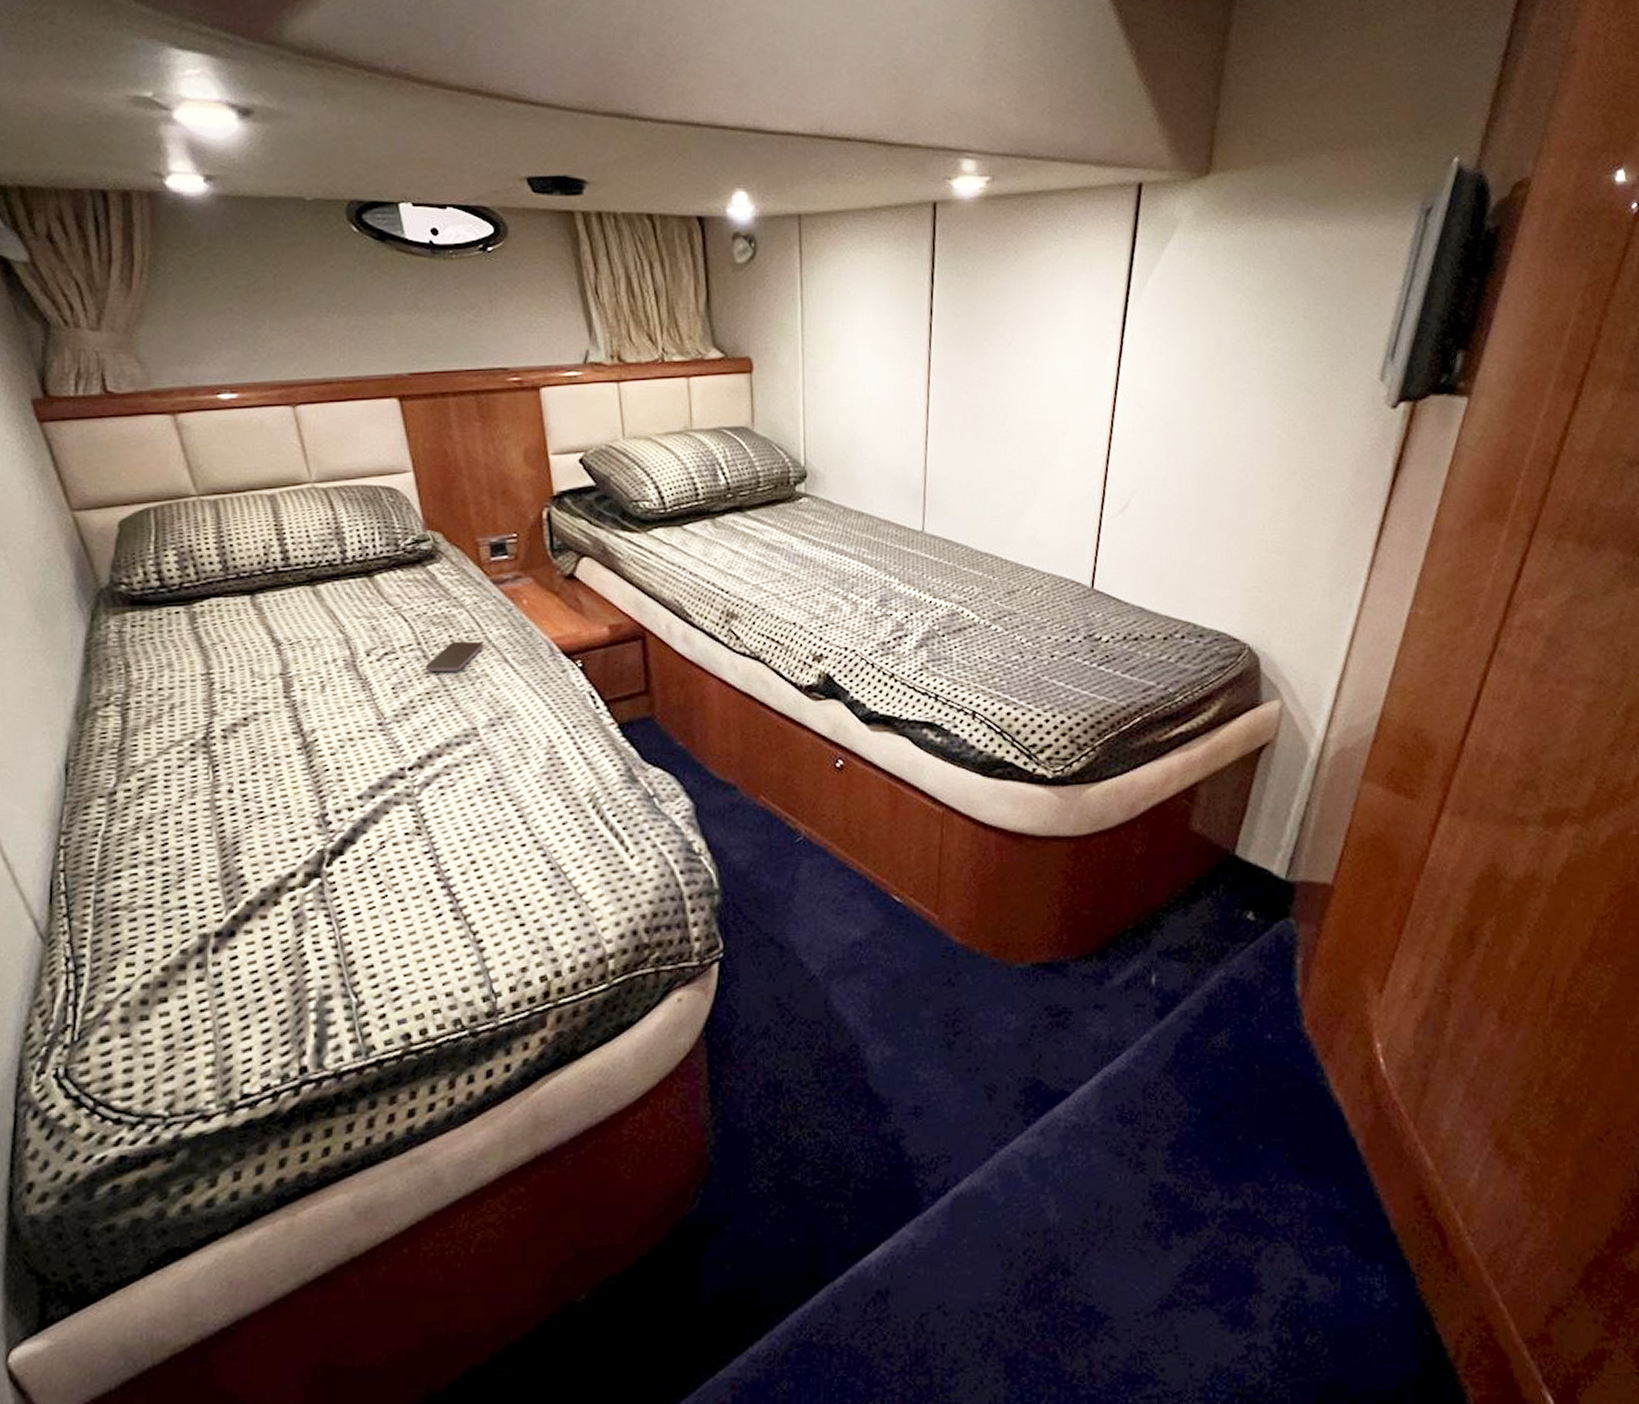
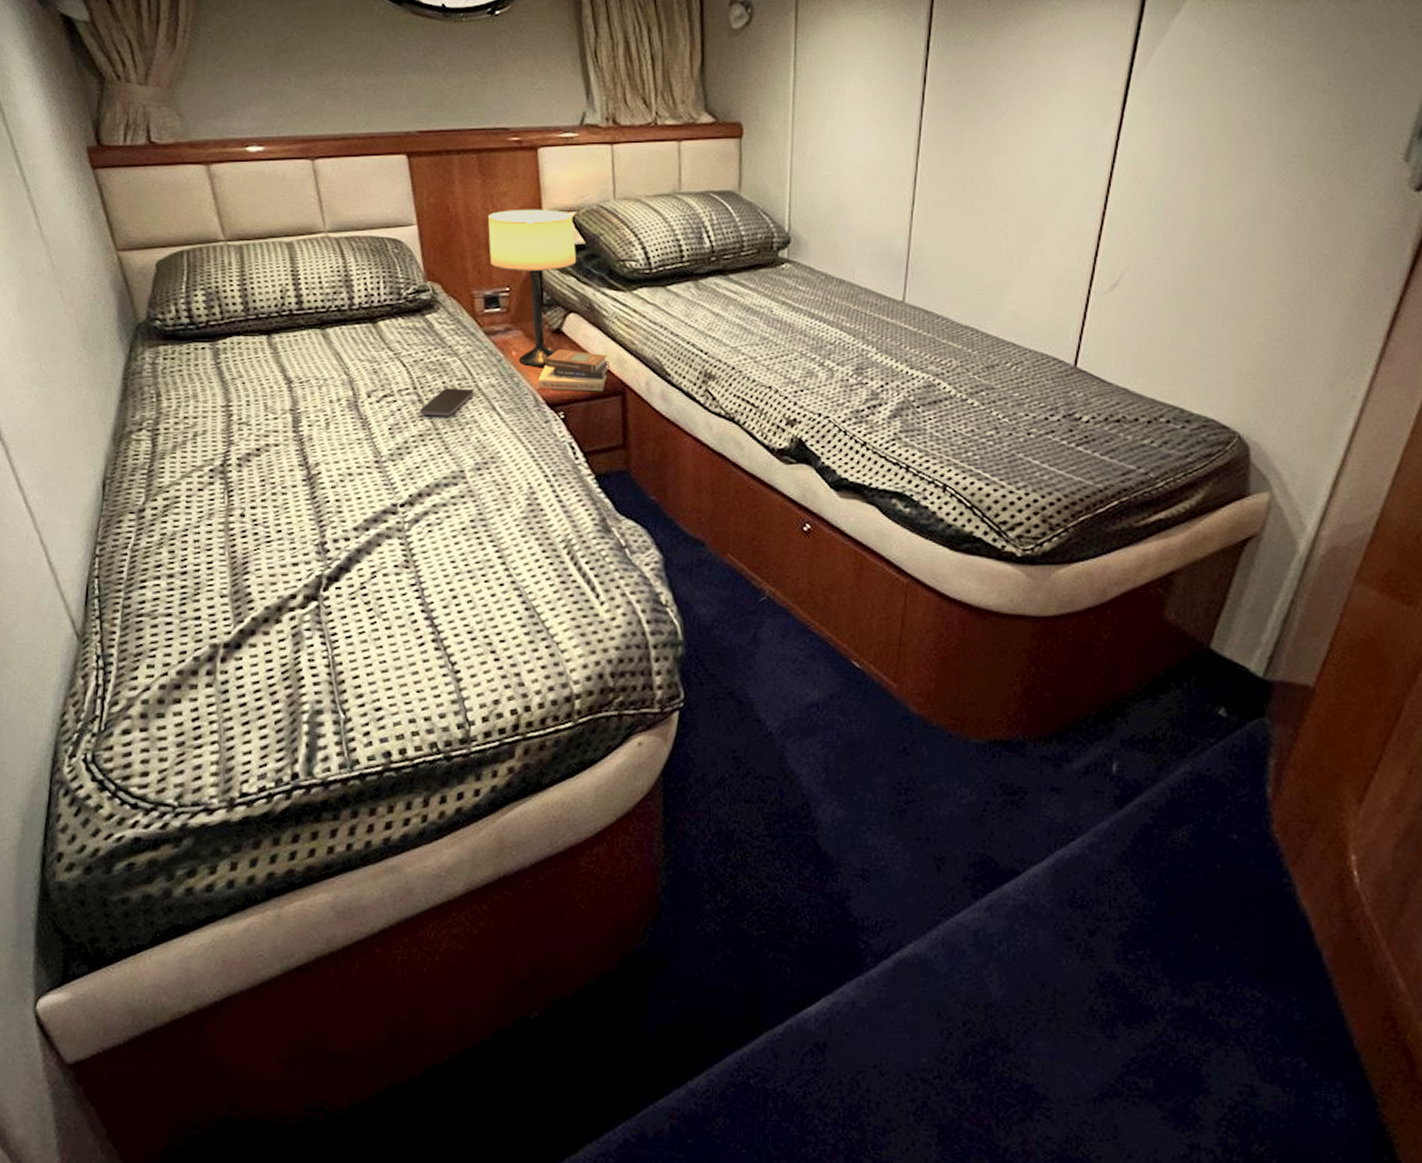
table lamp: none [489,451,587,615] -> present [487,209,577,367]
books: none [552,595,627,638] -> present [538,349,609,392]

